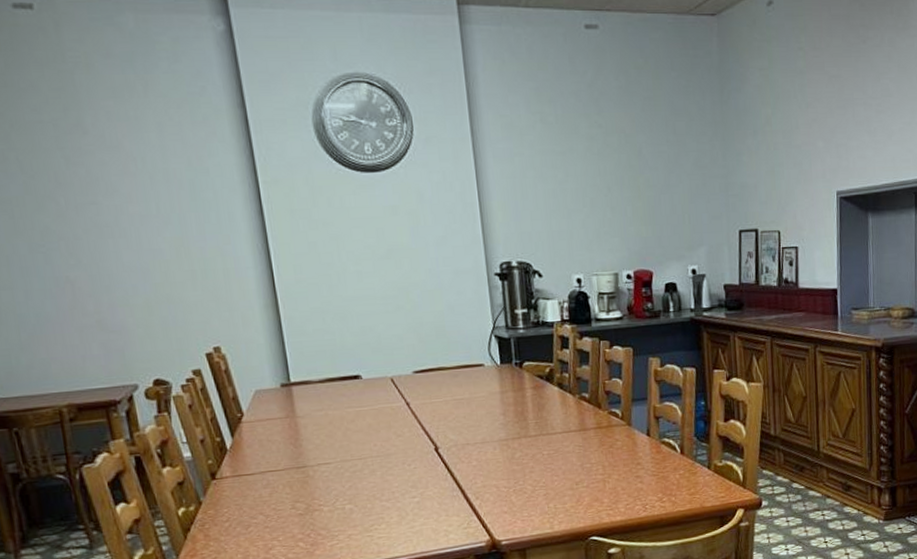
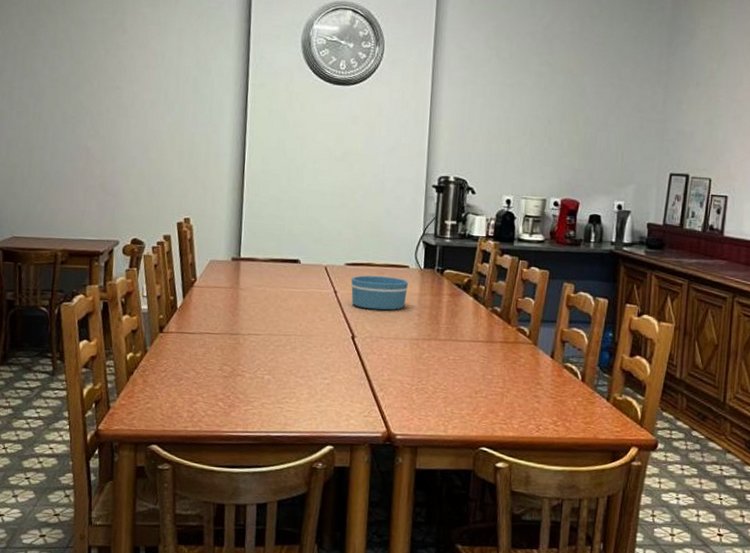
bowl: none [422,378,487,417] -> present [351,275,408,311]

